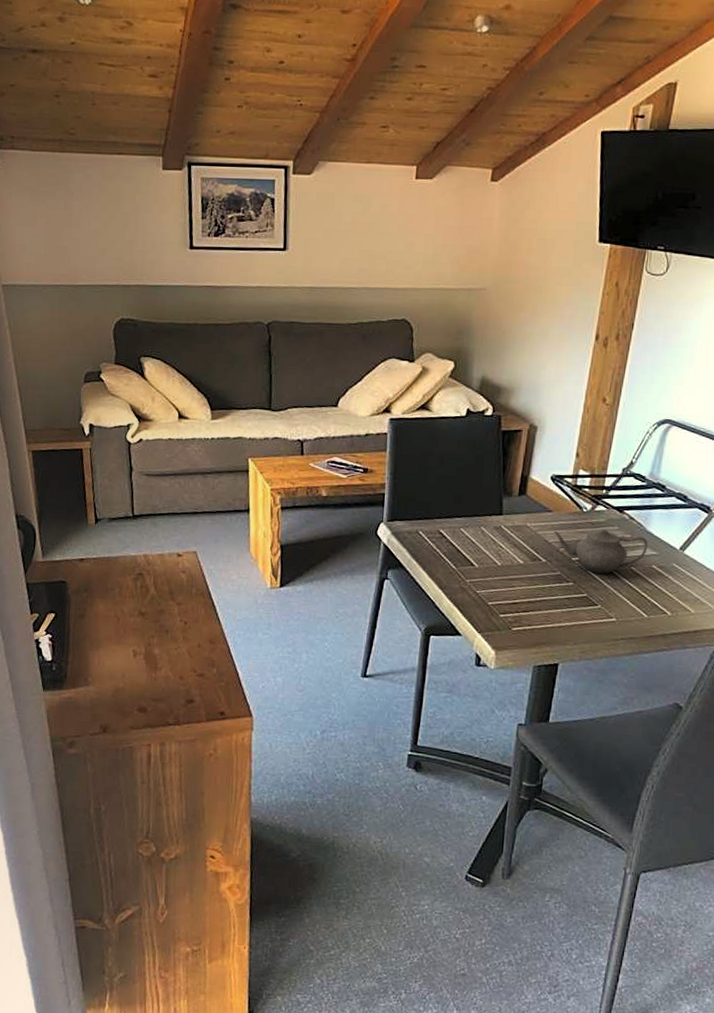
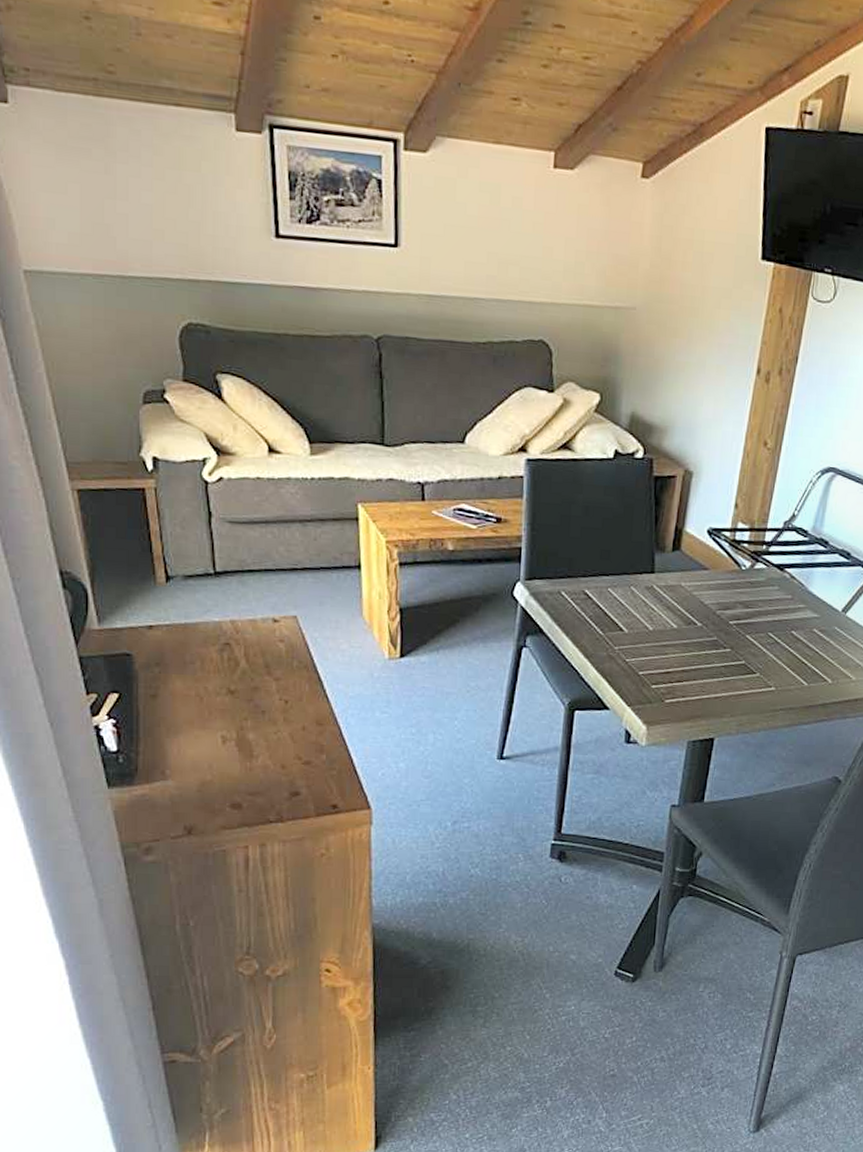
teapot: present [553,530,648,574] -> none [710,590,809,639]

